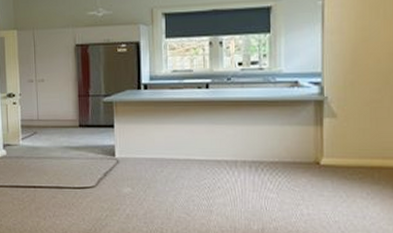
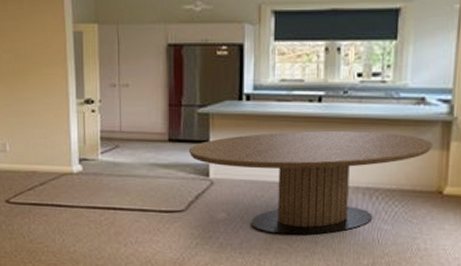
dining table: none [97,112,308,206] -> present [189,131,433,236]

